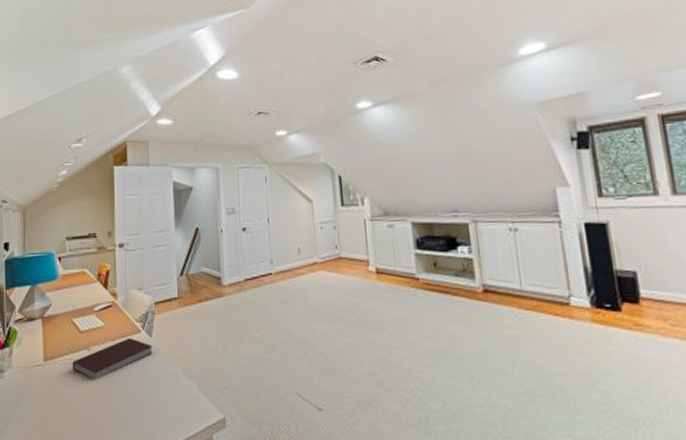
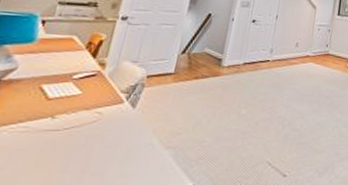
notebook: present [72,338,153,380] -> none [24,108,134,150]

